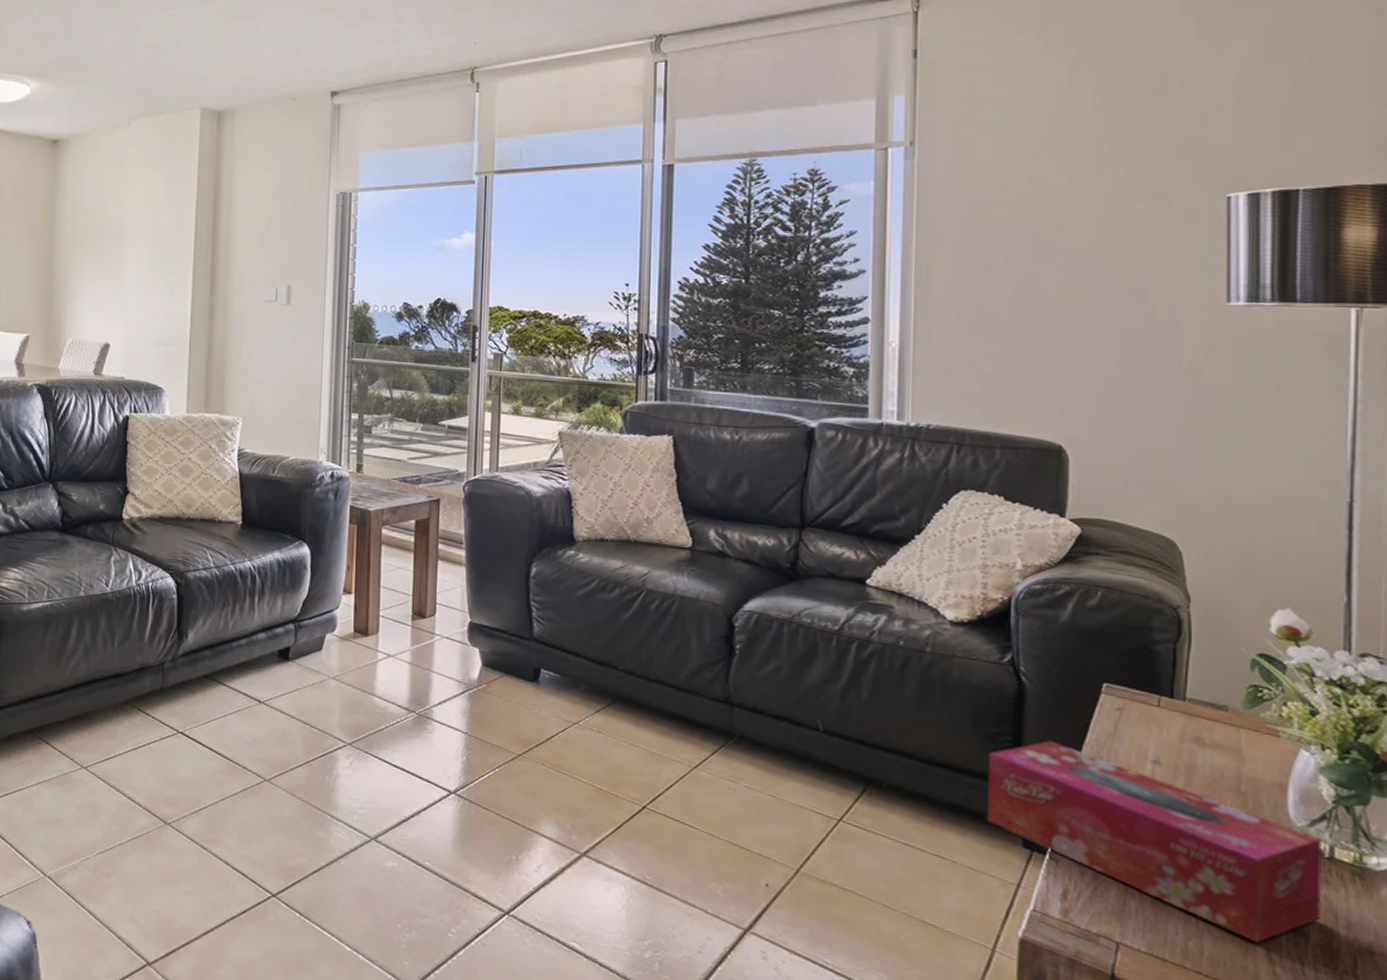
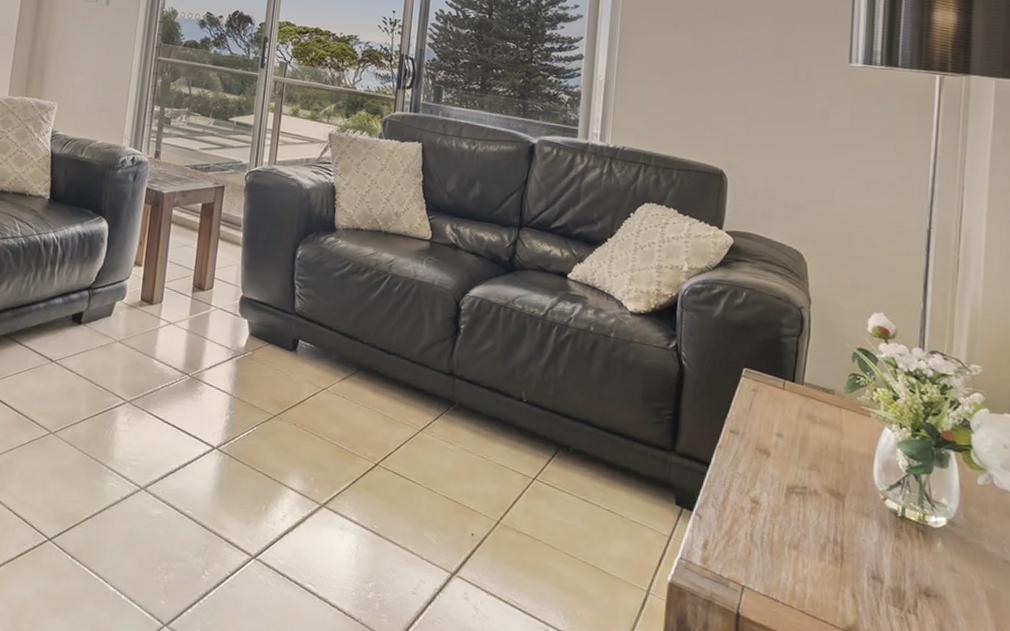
tissue box: present [986,740,1322,943] -> none [649,415,897,587]

